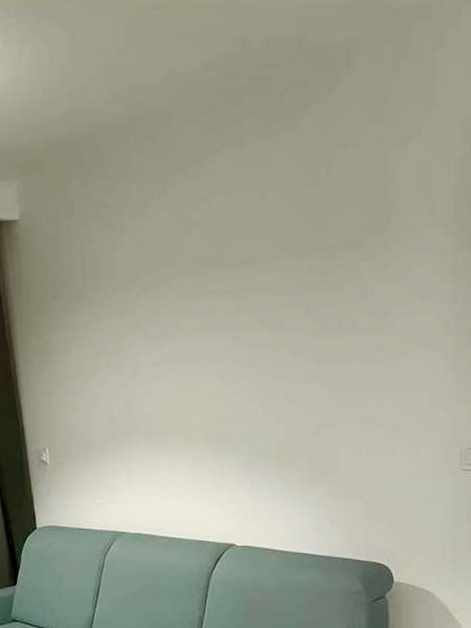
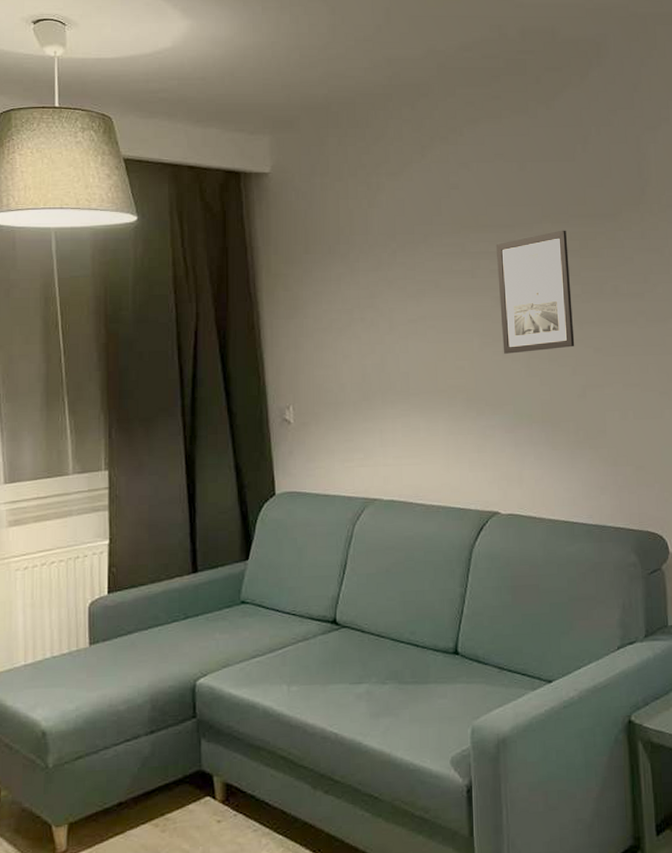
wall art: none [235,263,311,394] -> present [495,230,575,354]

